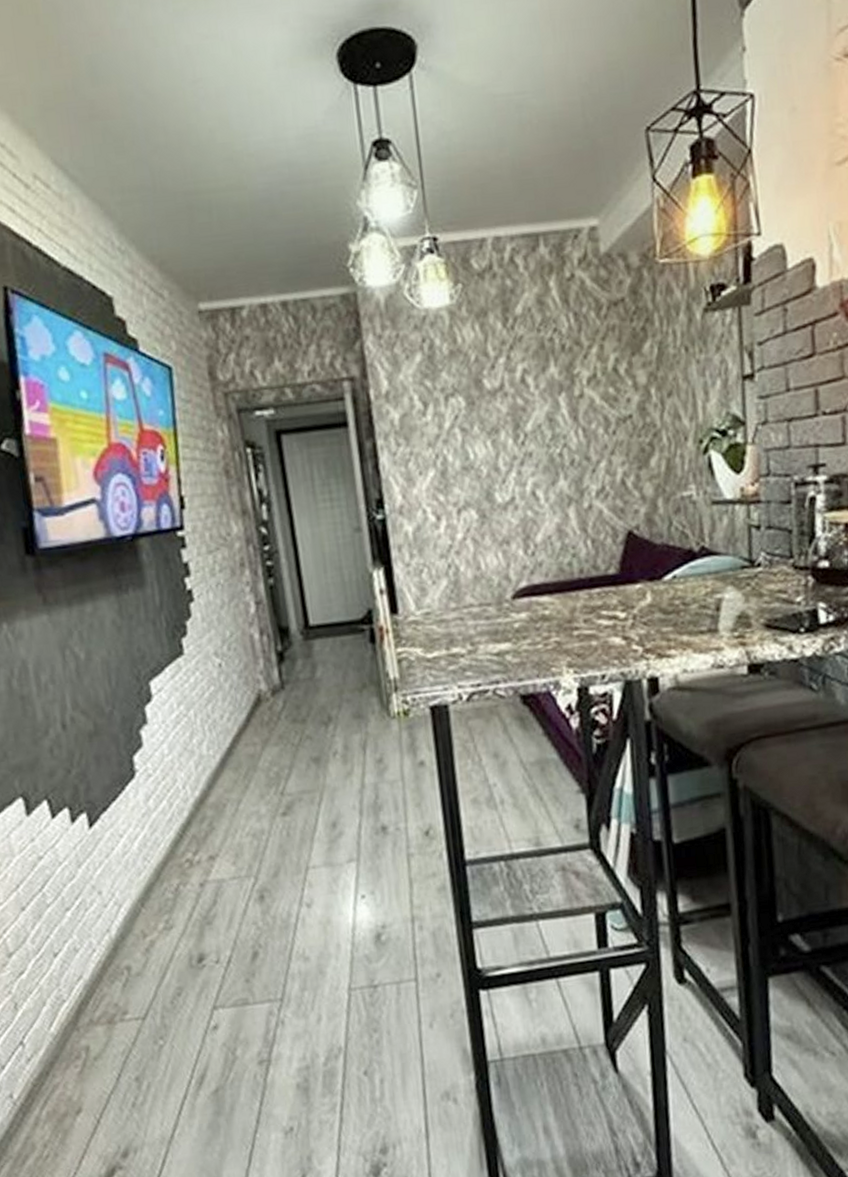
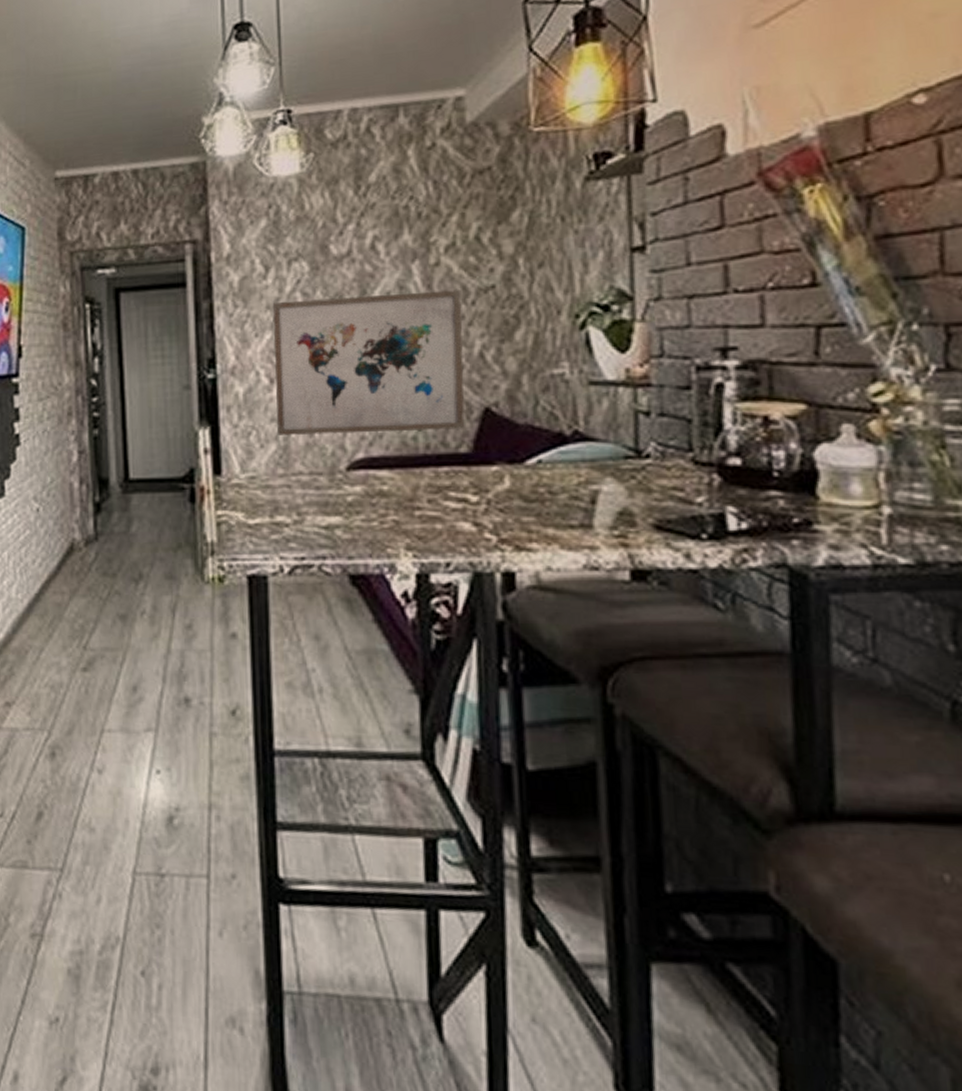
wall art: none [433,420,612,571] -> present [272,289,465,435]

